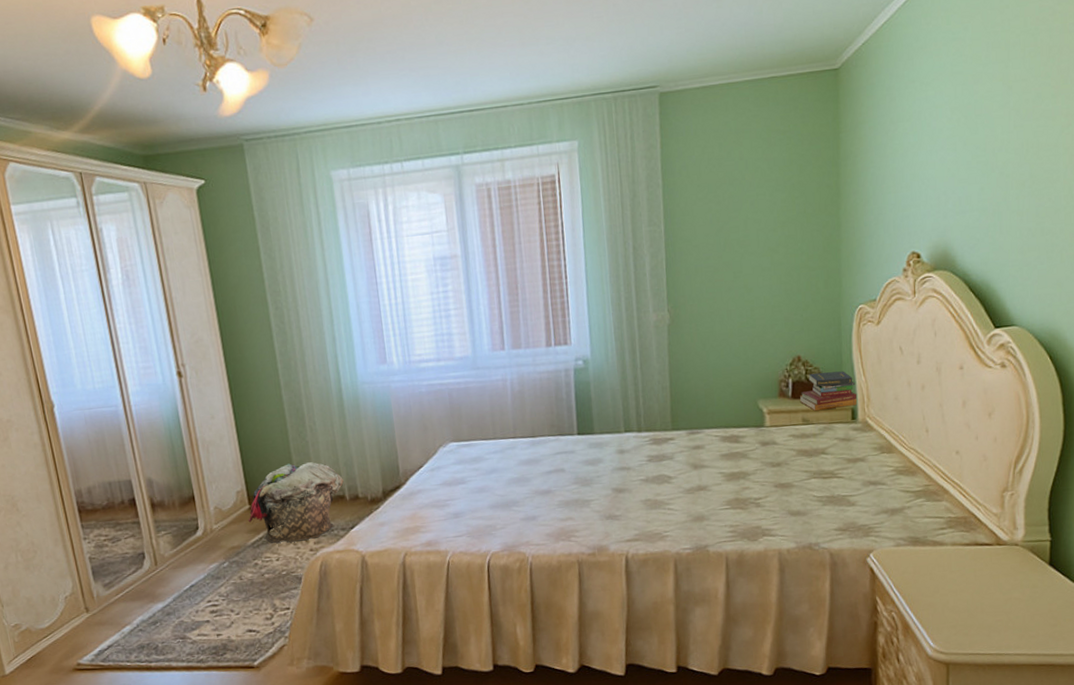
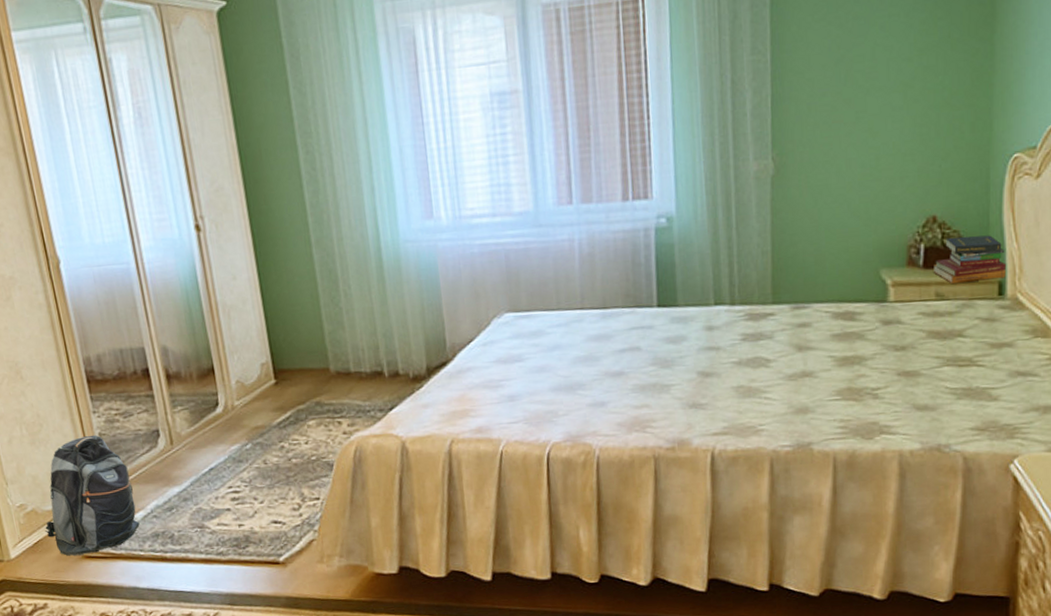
backpack: none [37,558,127,670] -> present [44,434,140,556]
laundry basket: present [248,462,344,543] -> none [273,332,382,424]

